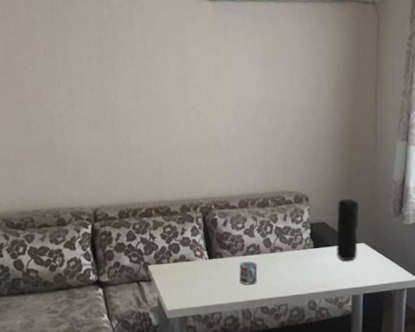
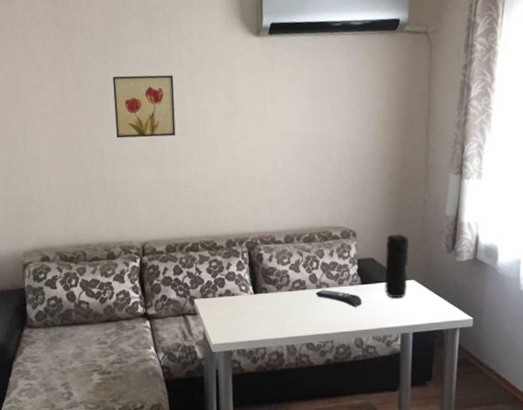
wall art: none [60,36,128,101] -> present [112,75,176,139]
cup: present [239,261,258,285] -> none [284,297,303,321]
remote control: none [269,254,314,270] -> present [315,290,362,307]

